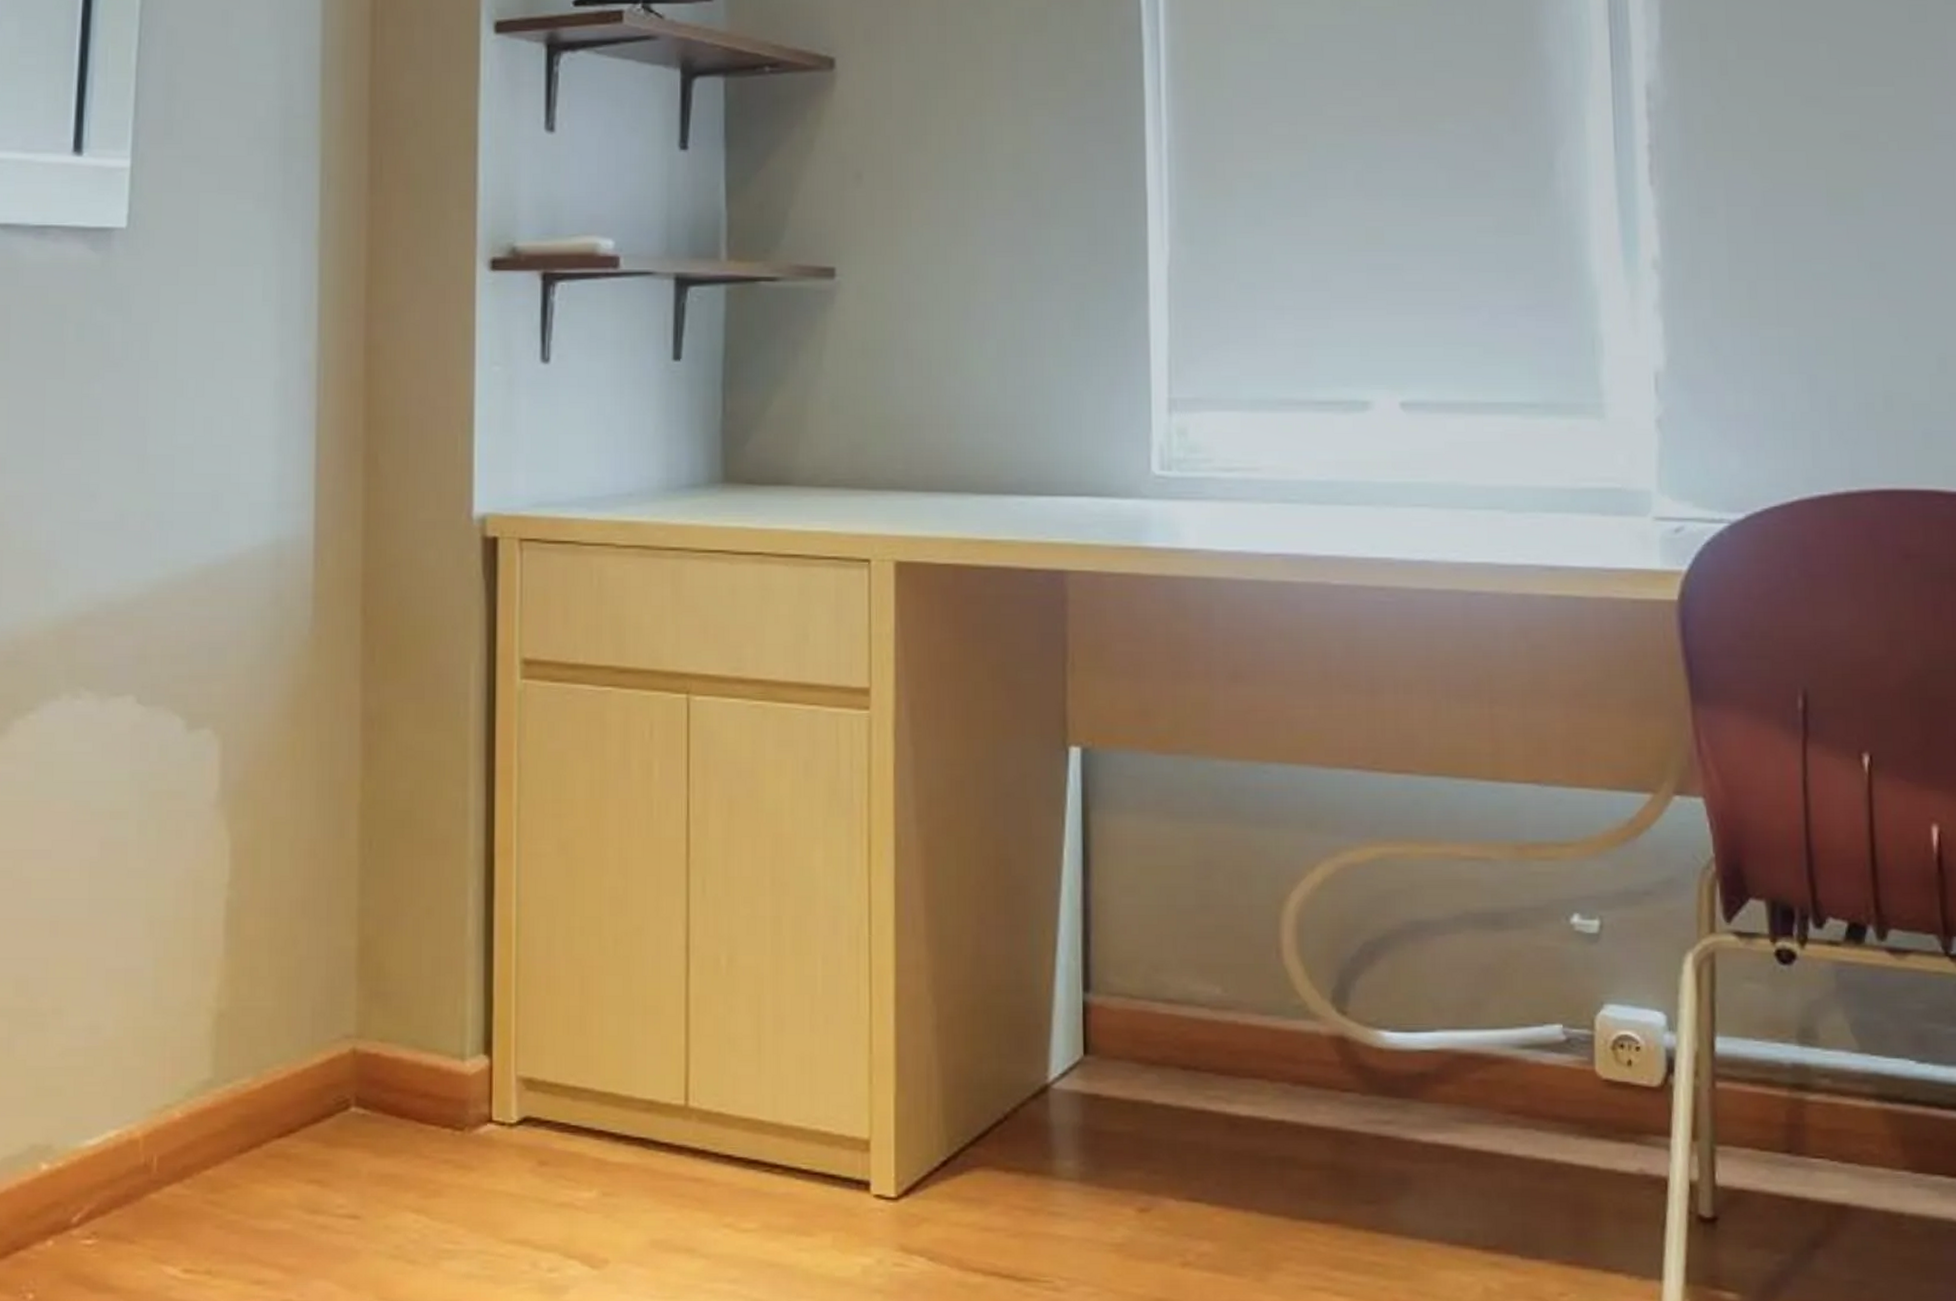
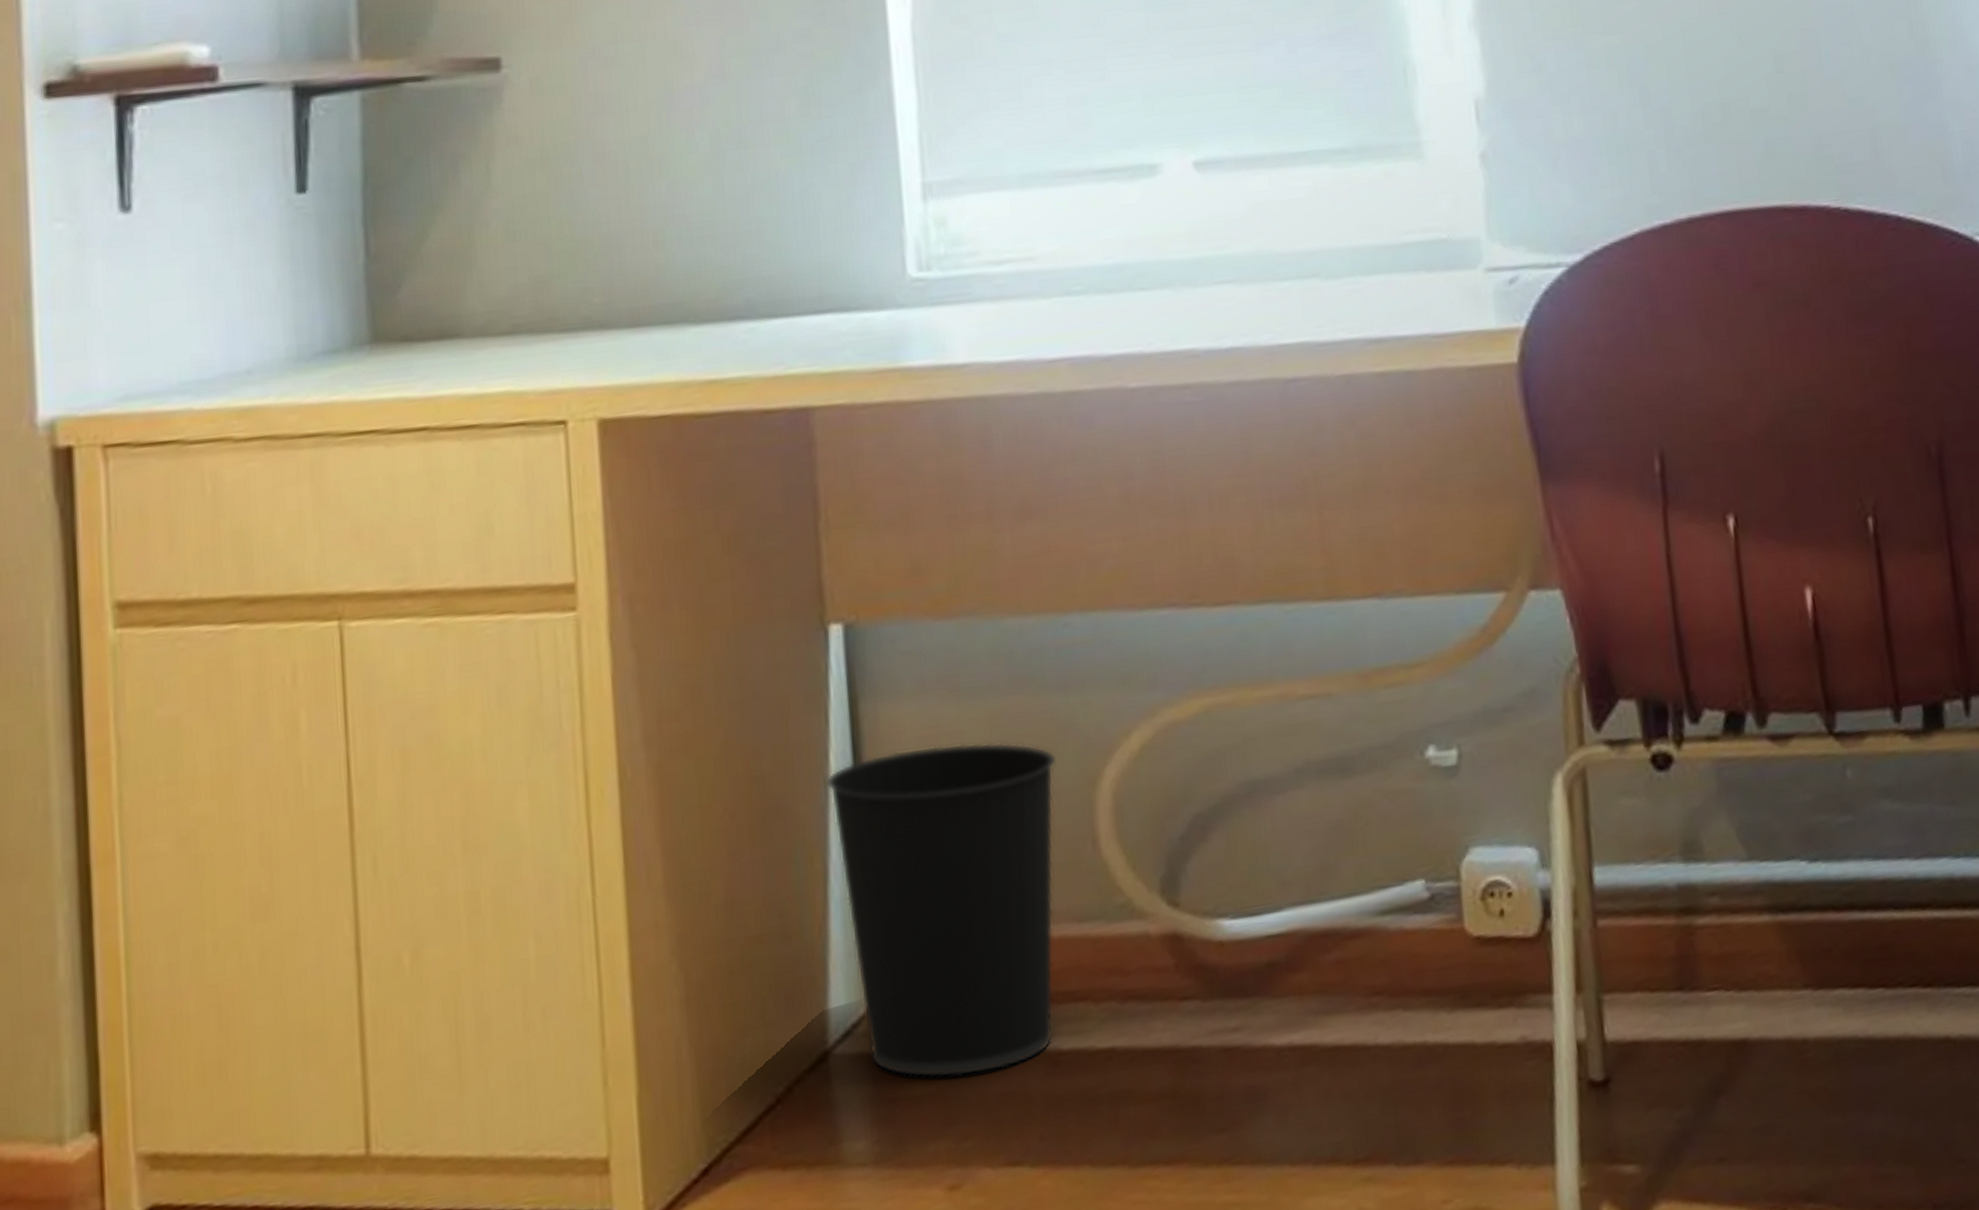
wastebasket: none [1059,856,1251,1123] -> present [825,742,1057,1078]

